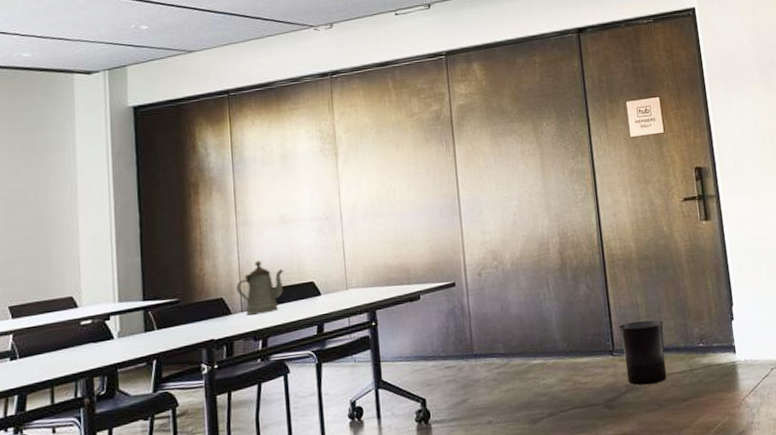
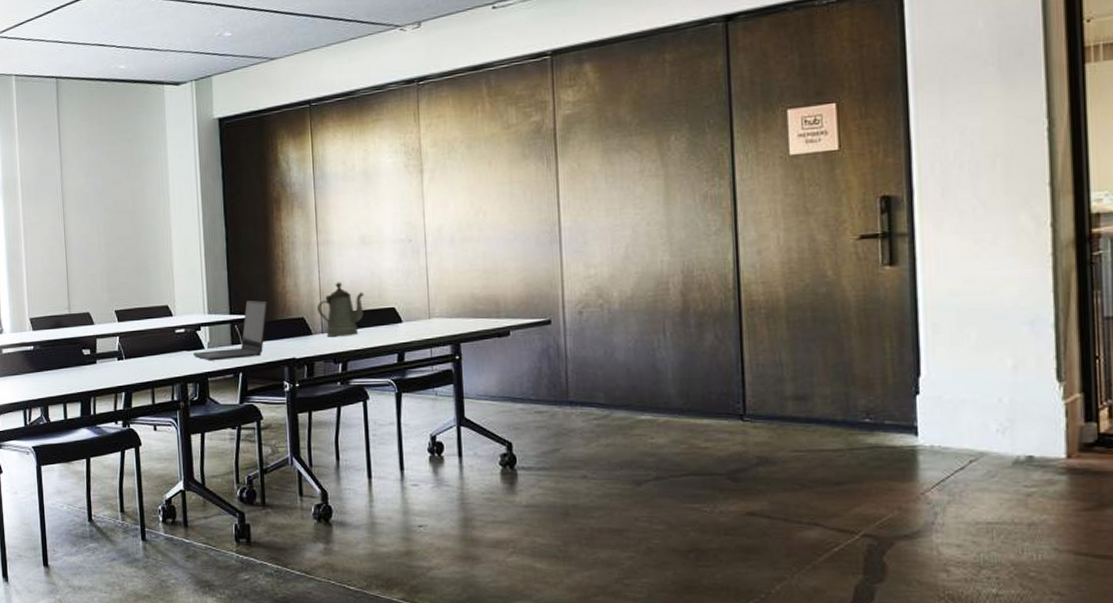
laptop: none [101,284,185,352] -> present [193,300,268,361]
waste bin: present [618,320,667,385] -> none [754,384,815,459]

